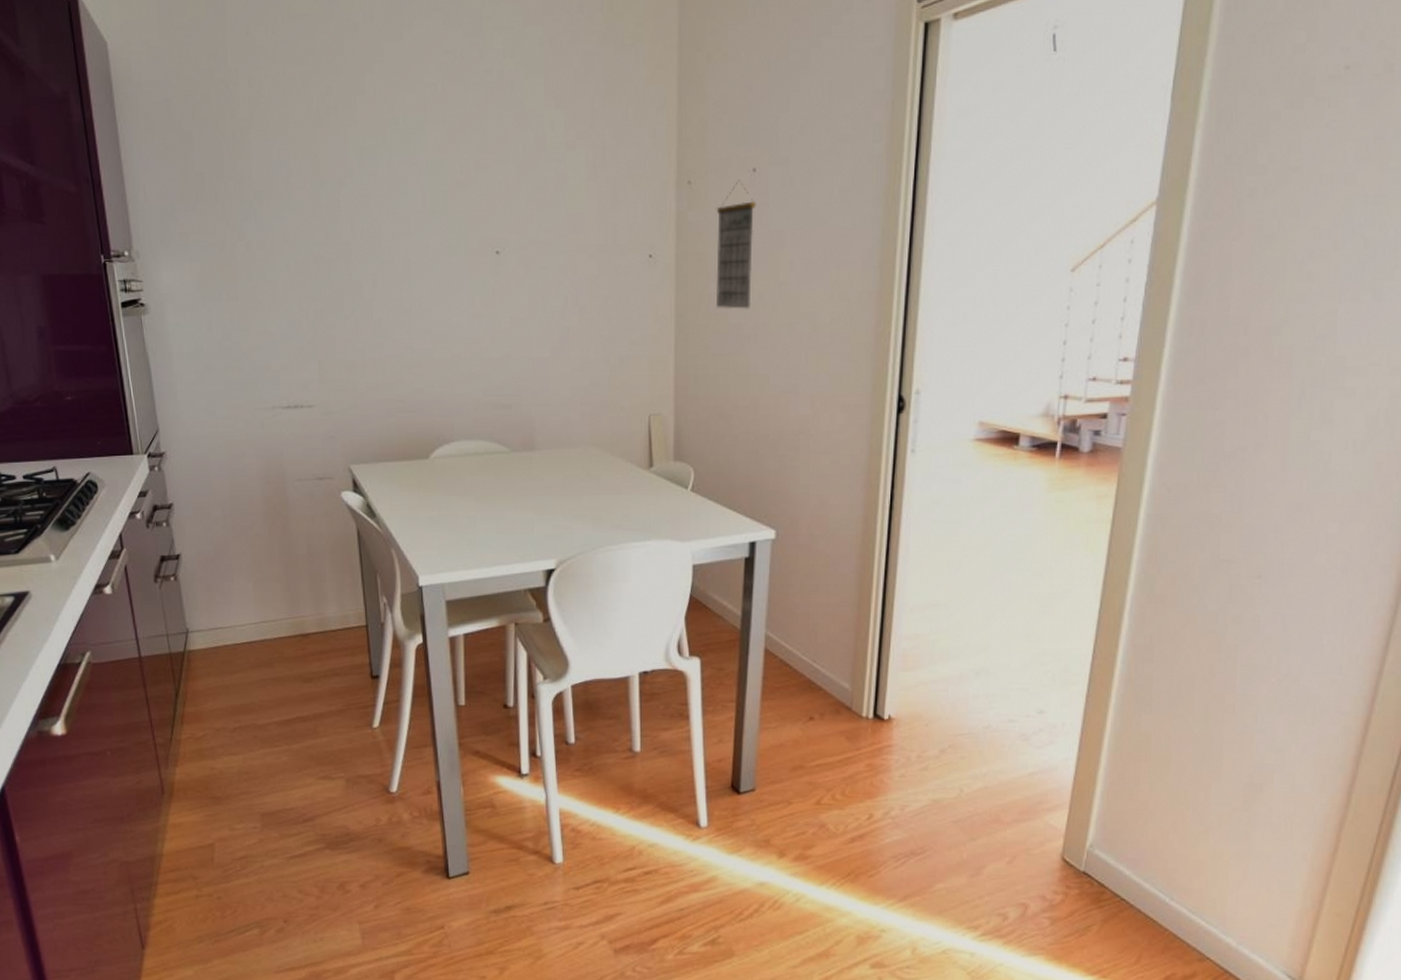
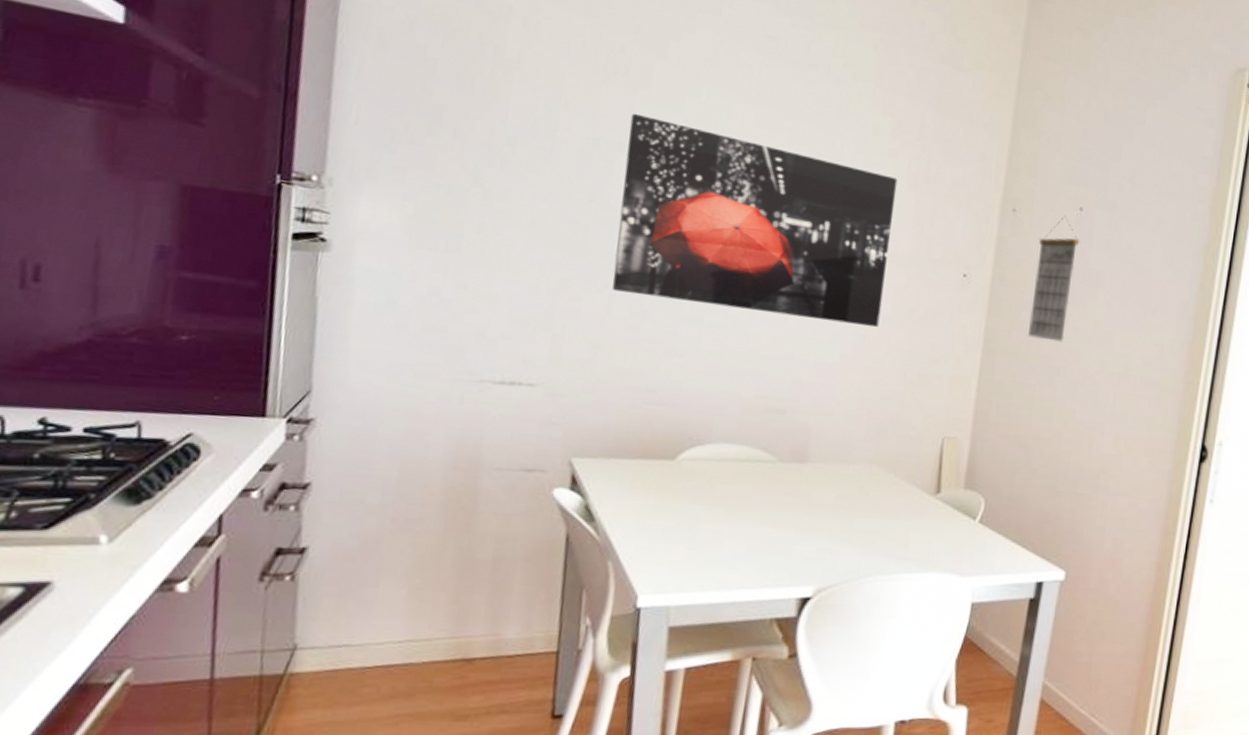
wall art: none [345,149,579,319] -> present [612,113,898,328]

